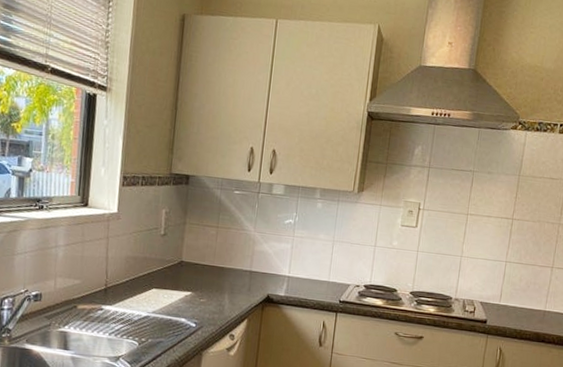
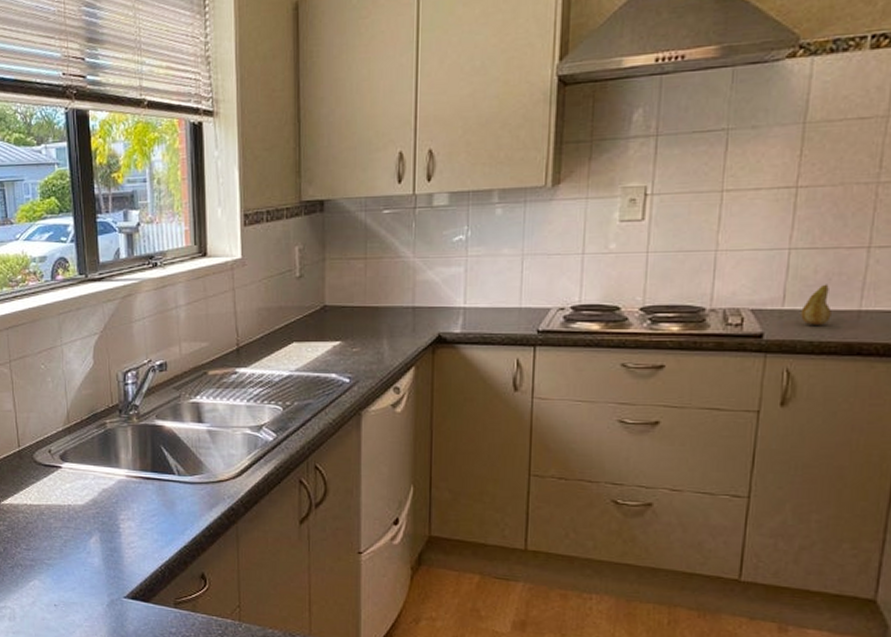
fruit: none [510,289,529,318] -> present [801,284,831,325]

